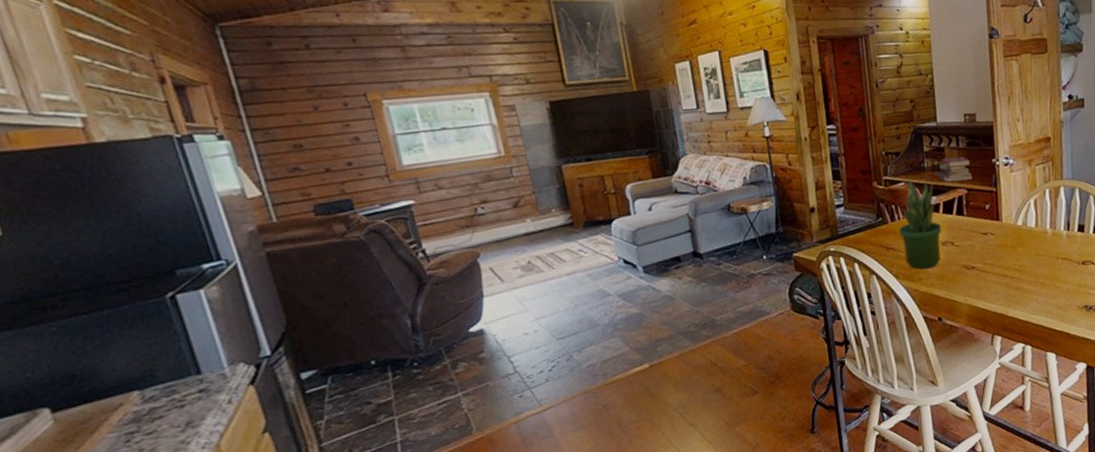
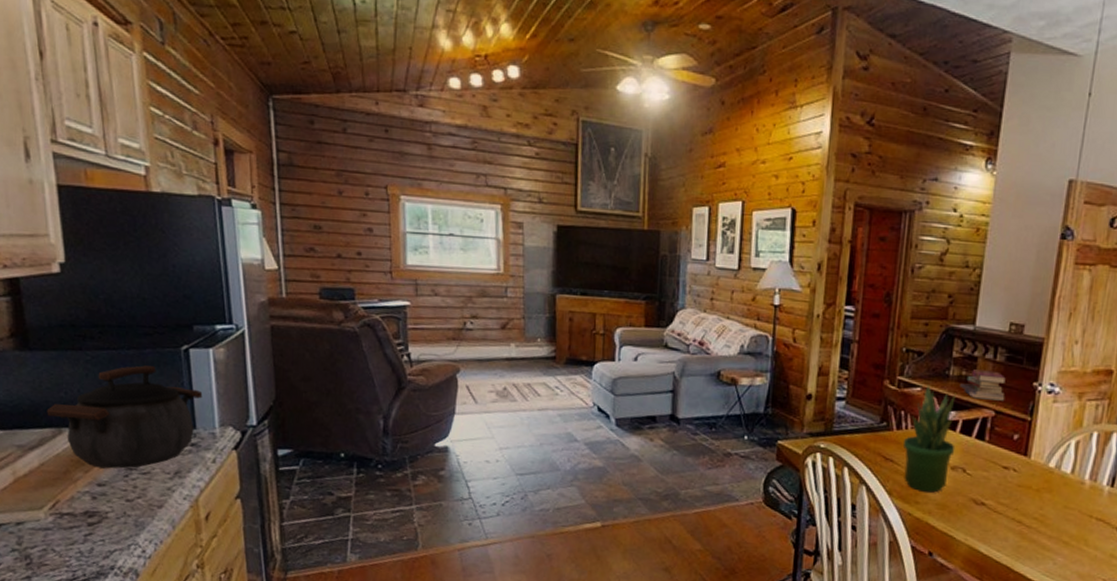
kettle: none [12,321,202,441] -> present [47,365,203,469]

